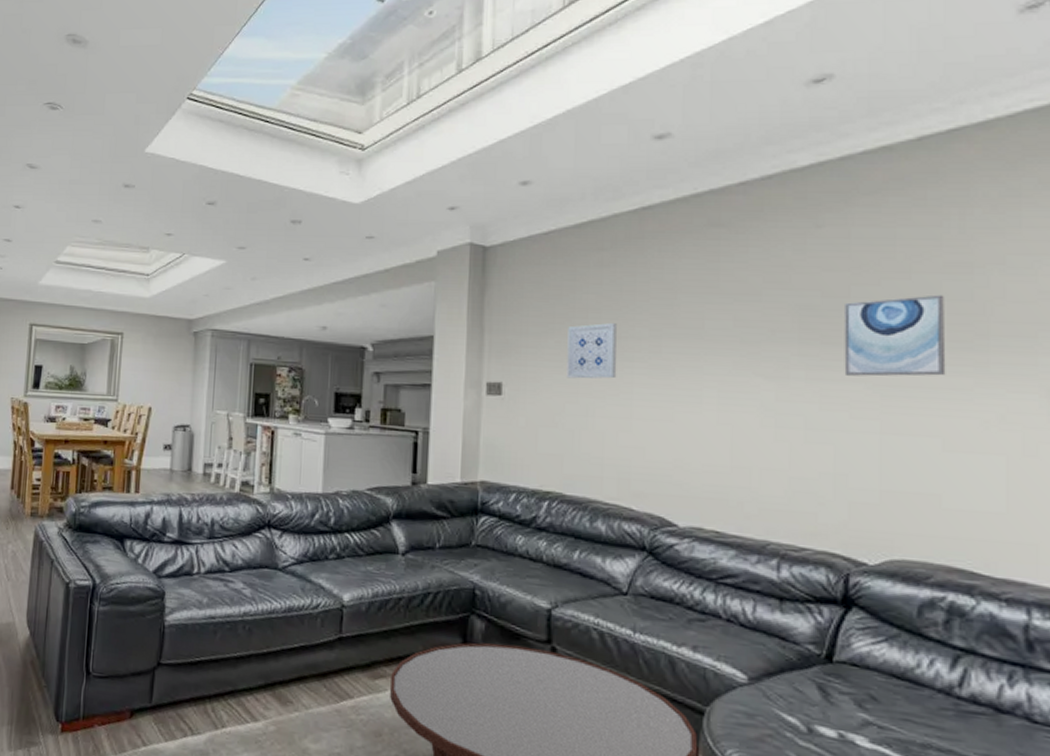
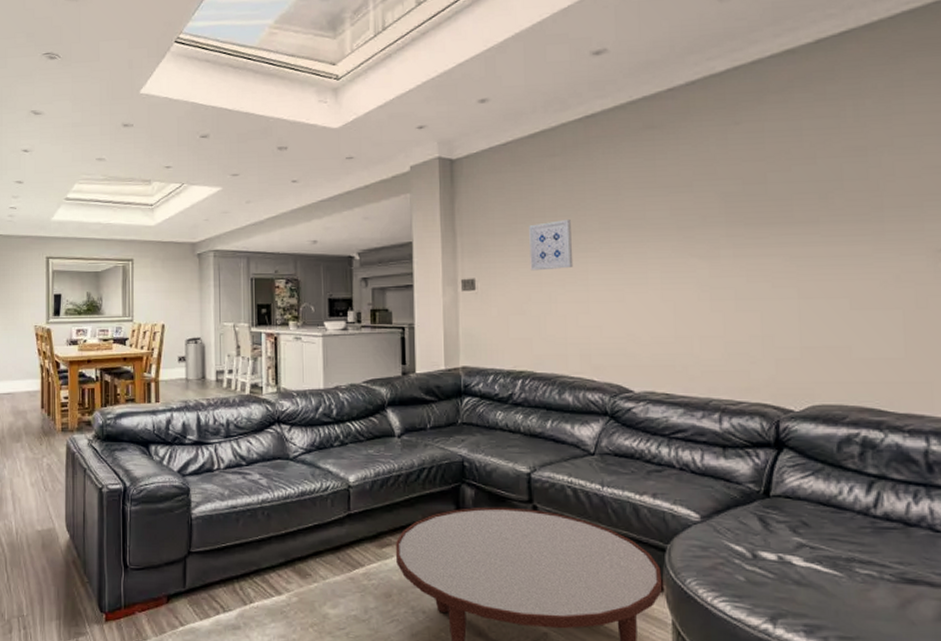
wall art: present [844,294,946,377] -> none [763,175,850,251]

